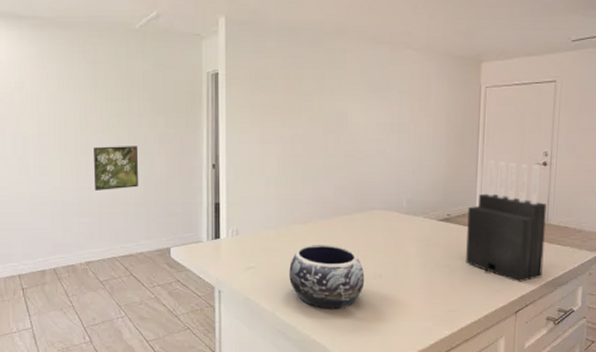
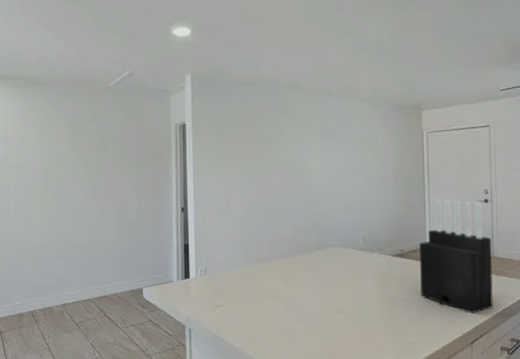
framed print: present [94,146,138,190] -> none [71,192,112,235]
decorative bowl: present [289,244,365,310] -> none [256,281,328,345]

